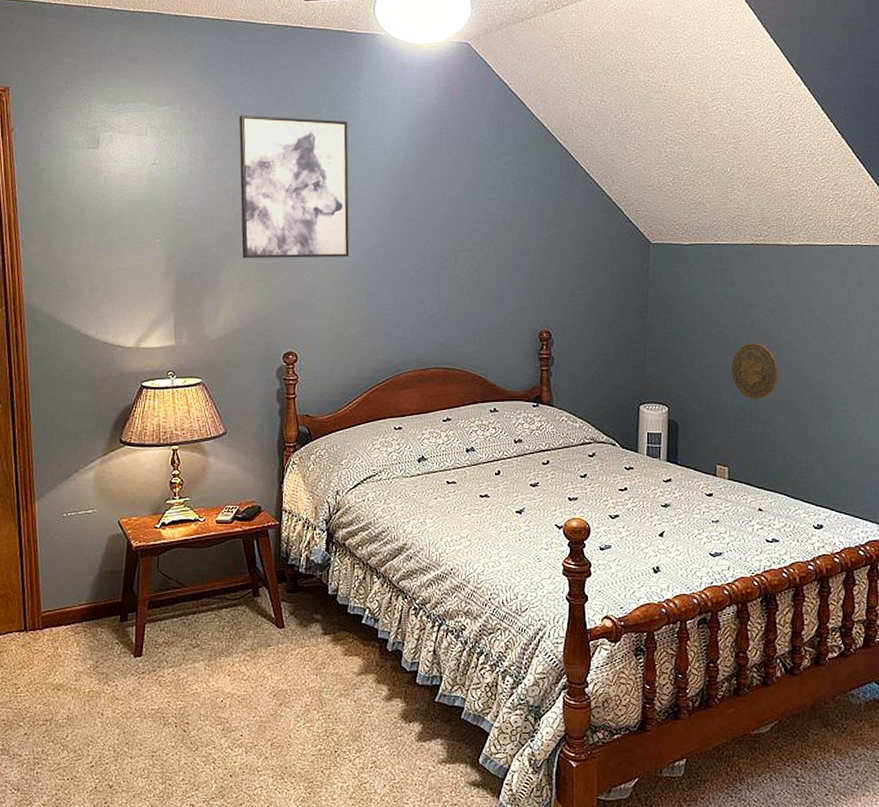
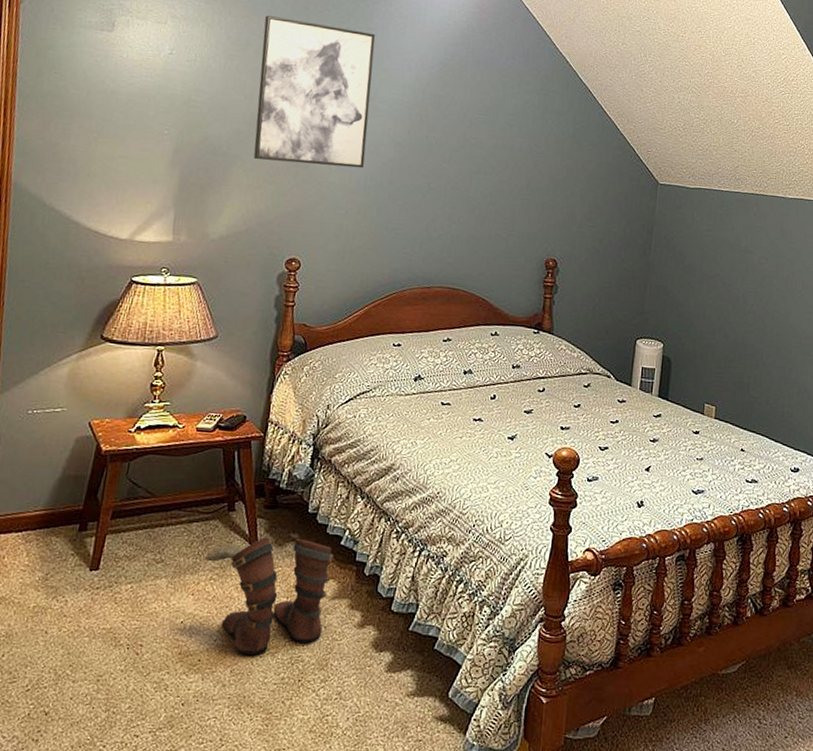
boots: none [236,619,357,730] -> present [204,537,335,655]
decorative plate: present [731,343,779,399] -> none [724,287,768,343]

